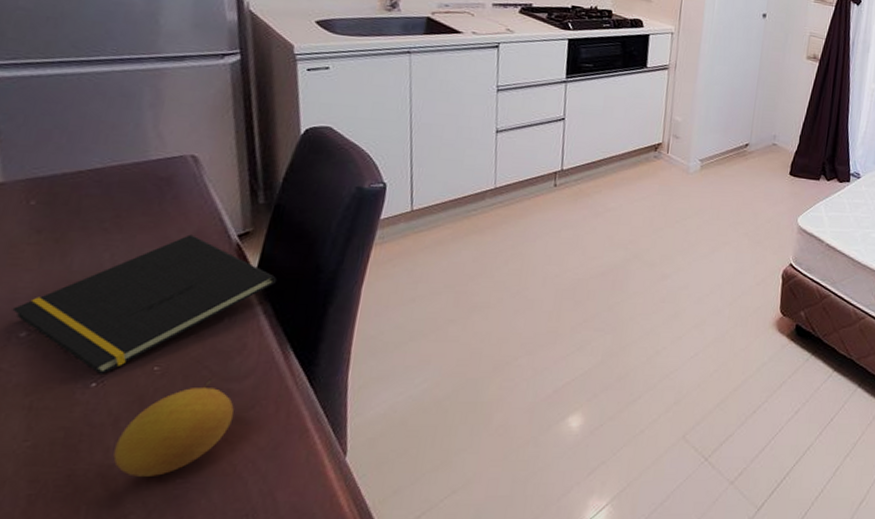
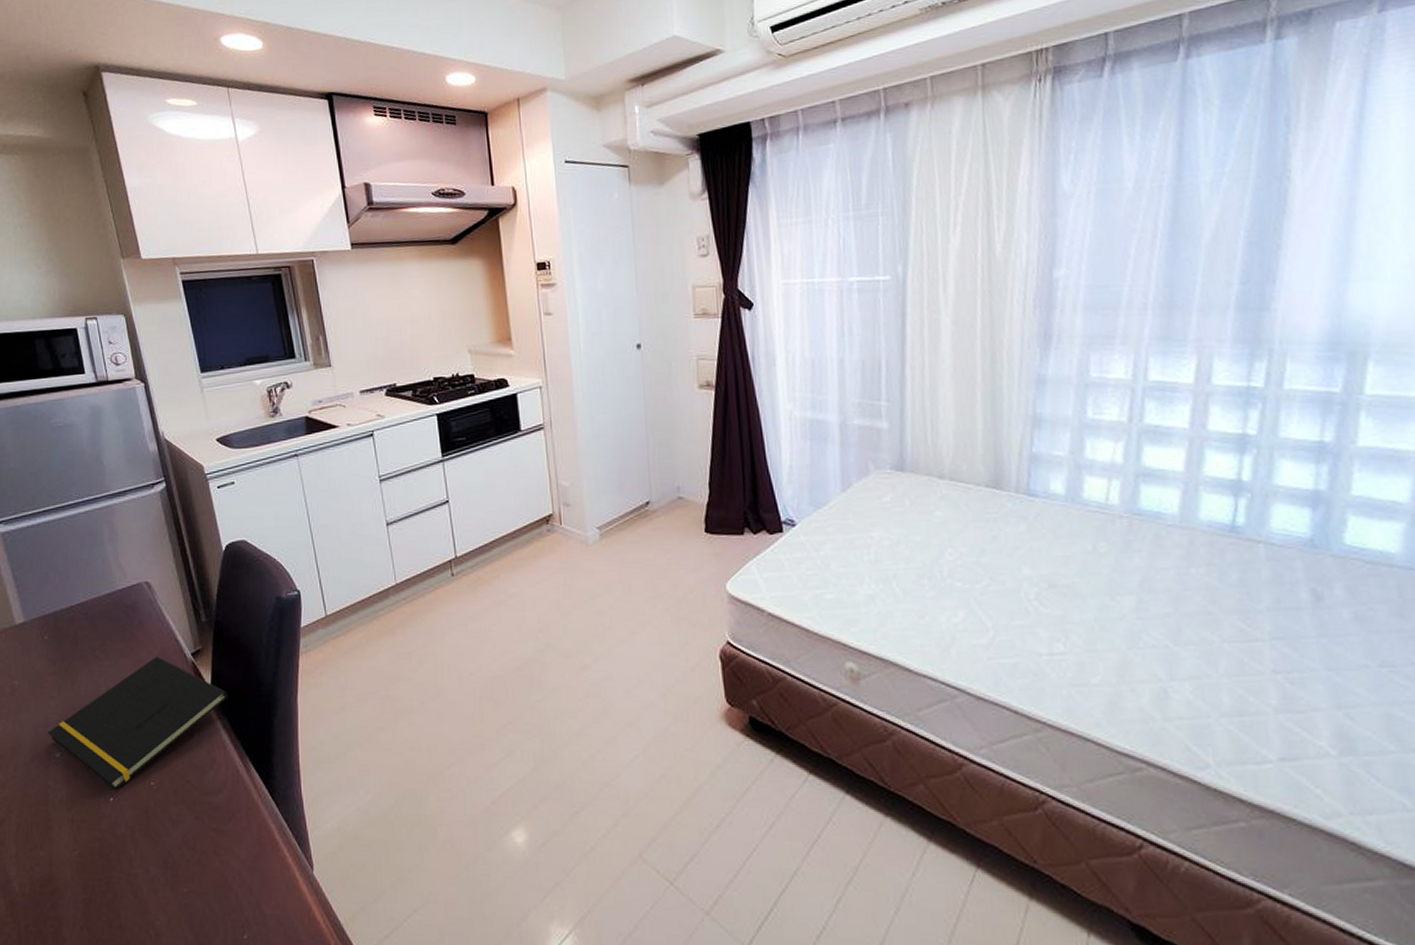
fruit: present [113,378,234,477] -> none [136,792,217,885]

